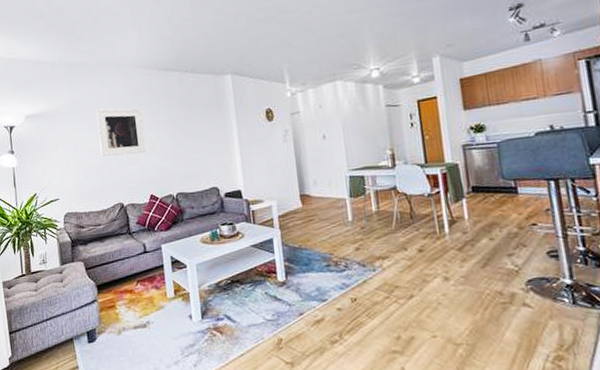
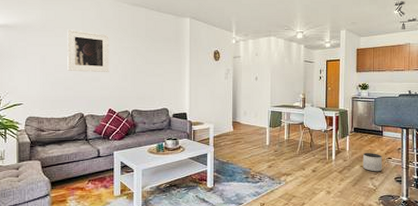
planter: none [490,219,525,246] -> present [362,153,382,172]

